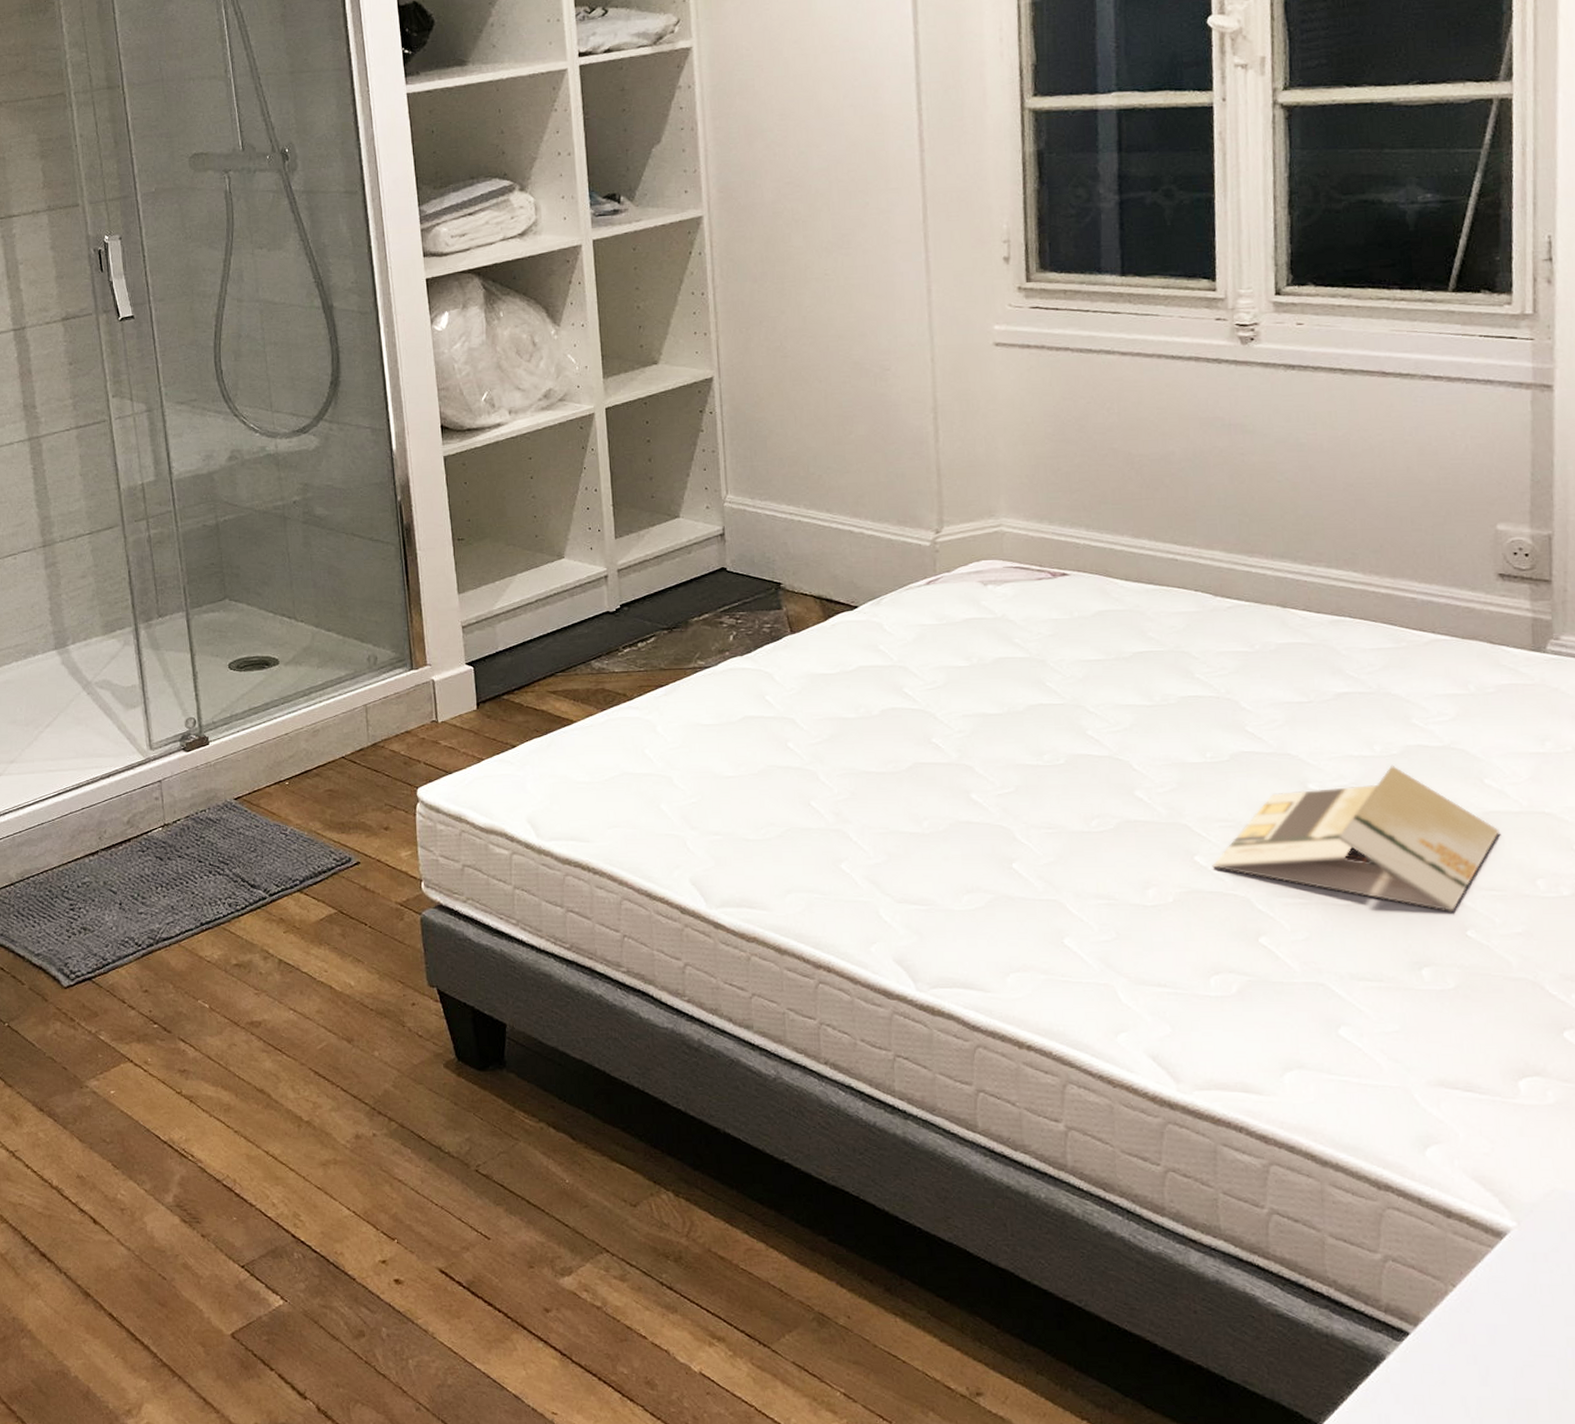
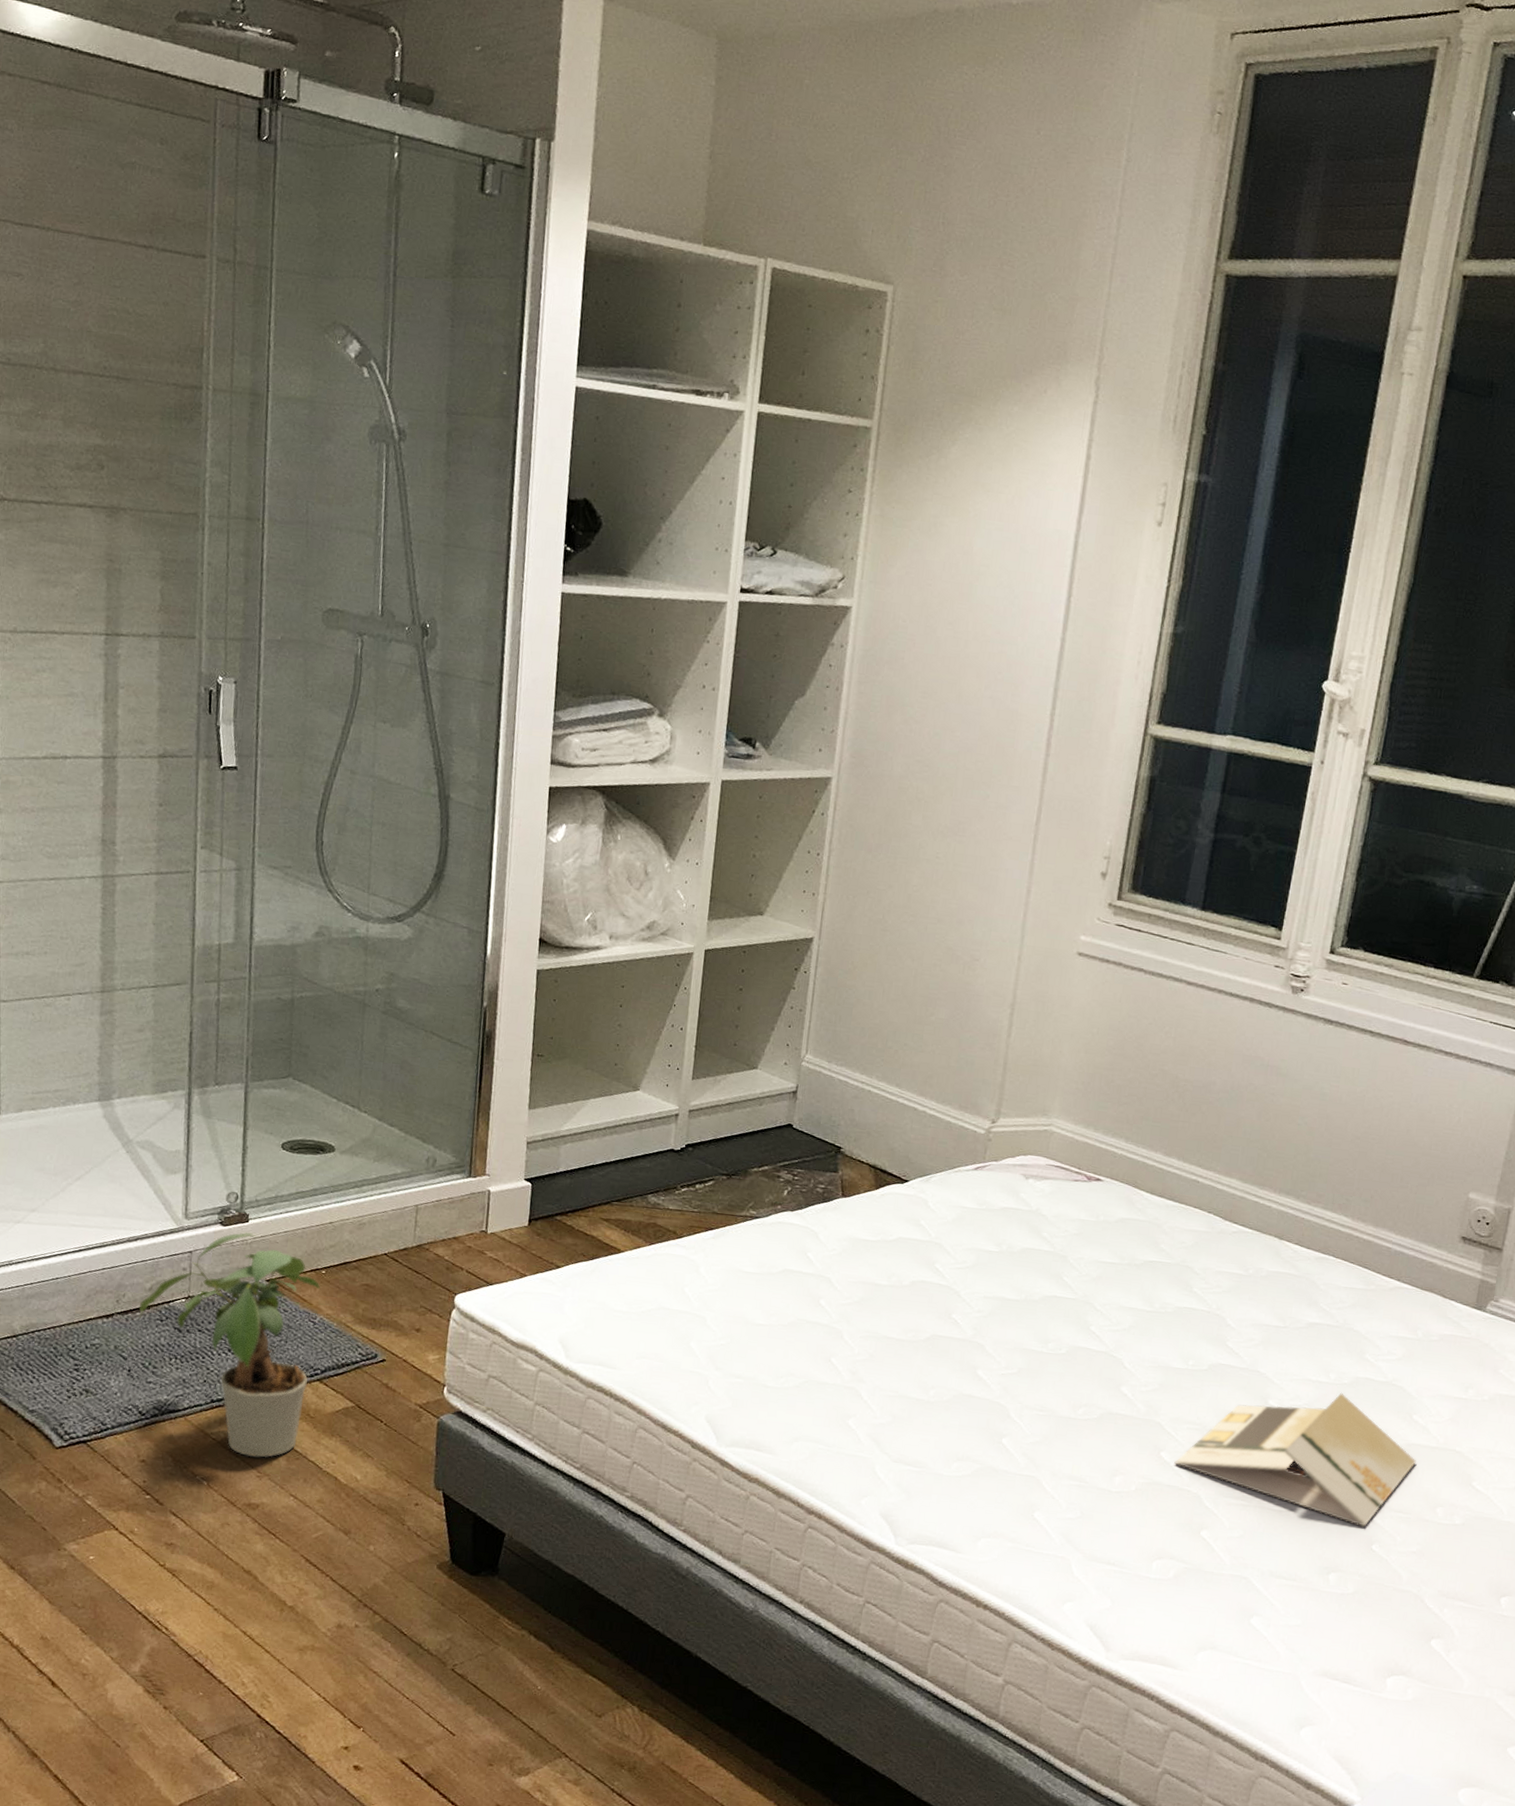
potted plant: none [120,755,288,975] -> present [139,1232,320,1458]

